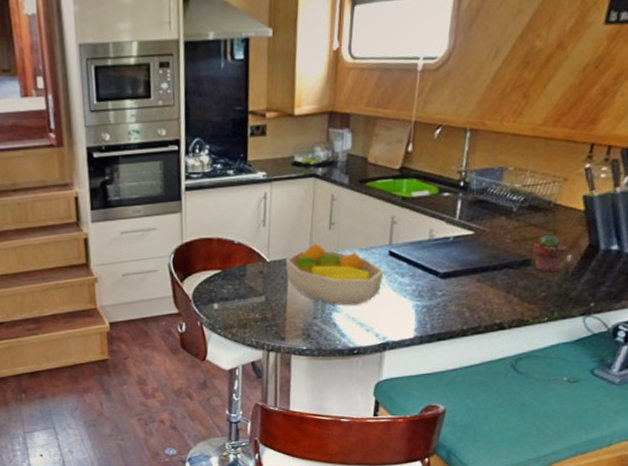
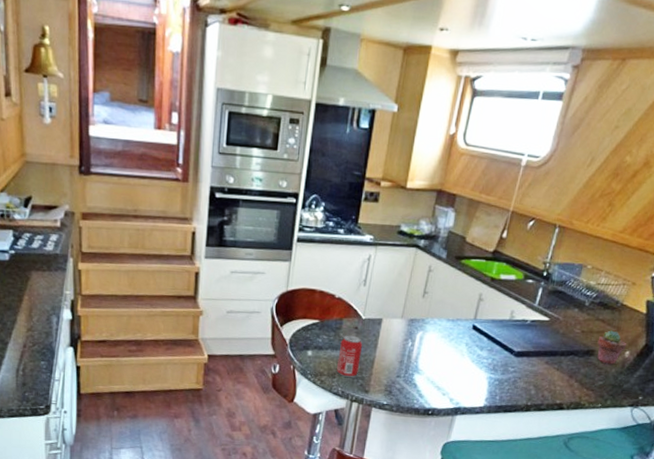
beverage can: none [247,280,272,326] -> present [337,335,363,377]
fruit bowl: present [286,244,384,305] -> none [378,309,466,370]

